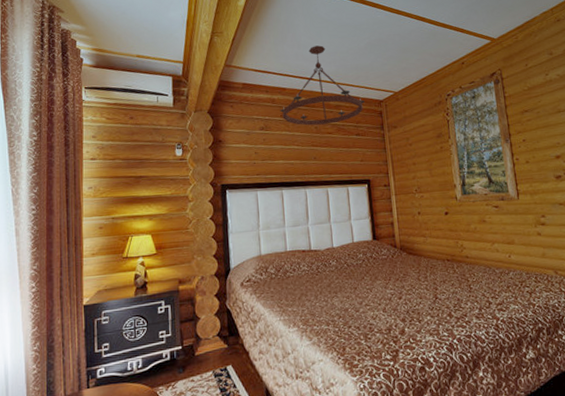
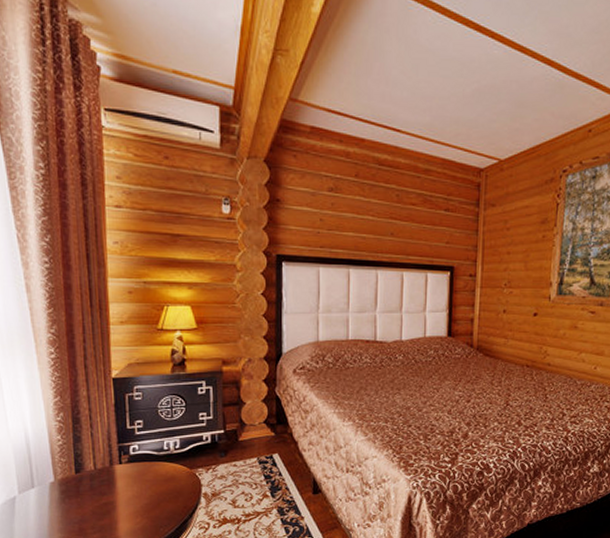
chandelier: present [280,45,365,126] -> none [355,84,461,193]

